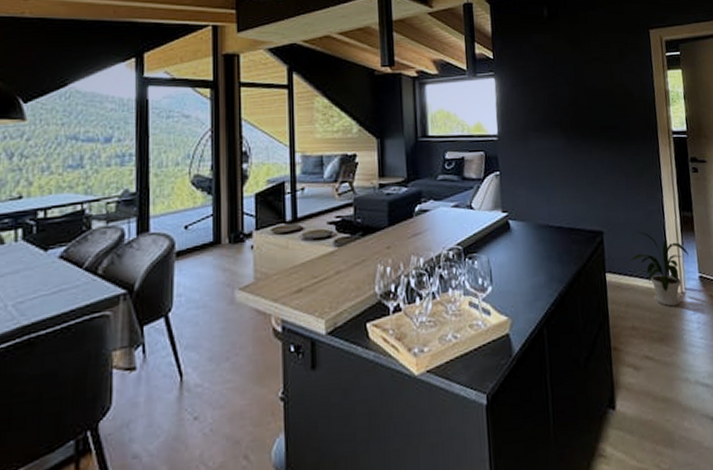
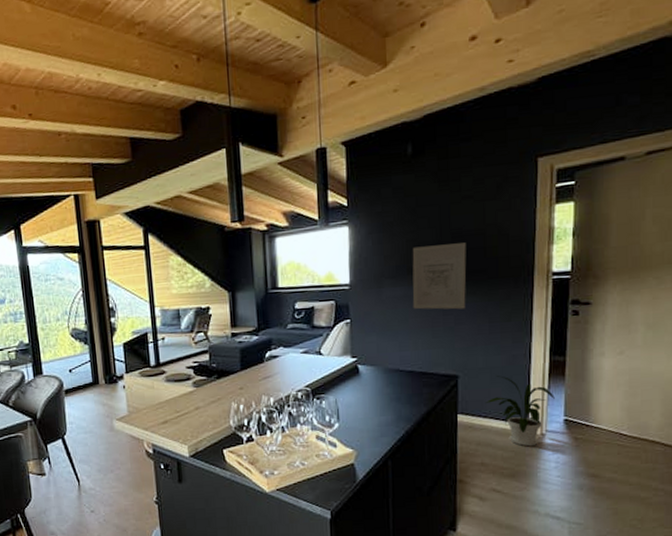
wall art: none [553,100,604,164] -> present [412,243,467,310]

